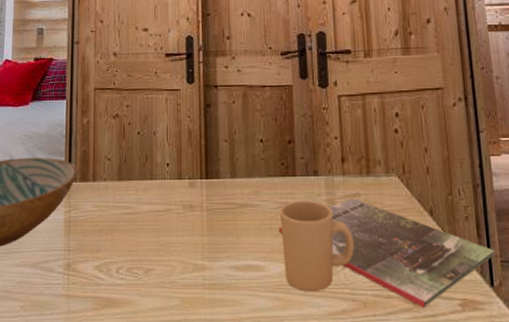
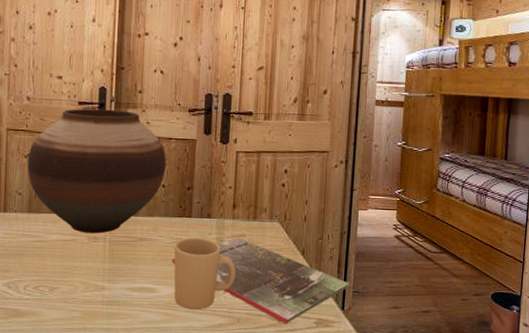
vase: none [116,59,262,201] -> present [27,108,166,234]

